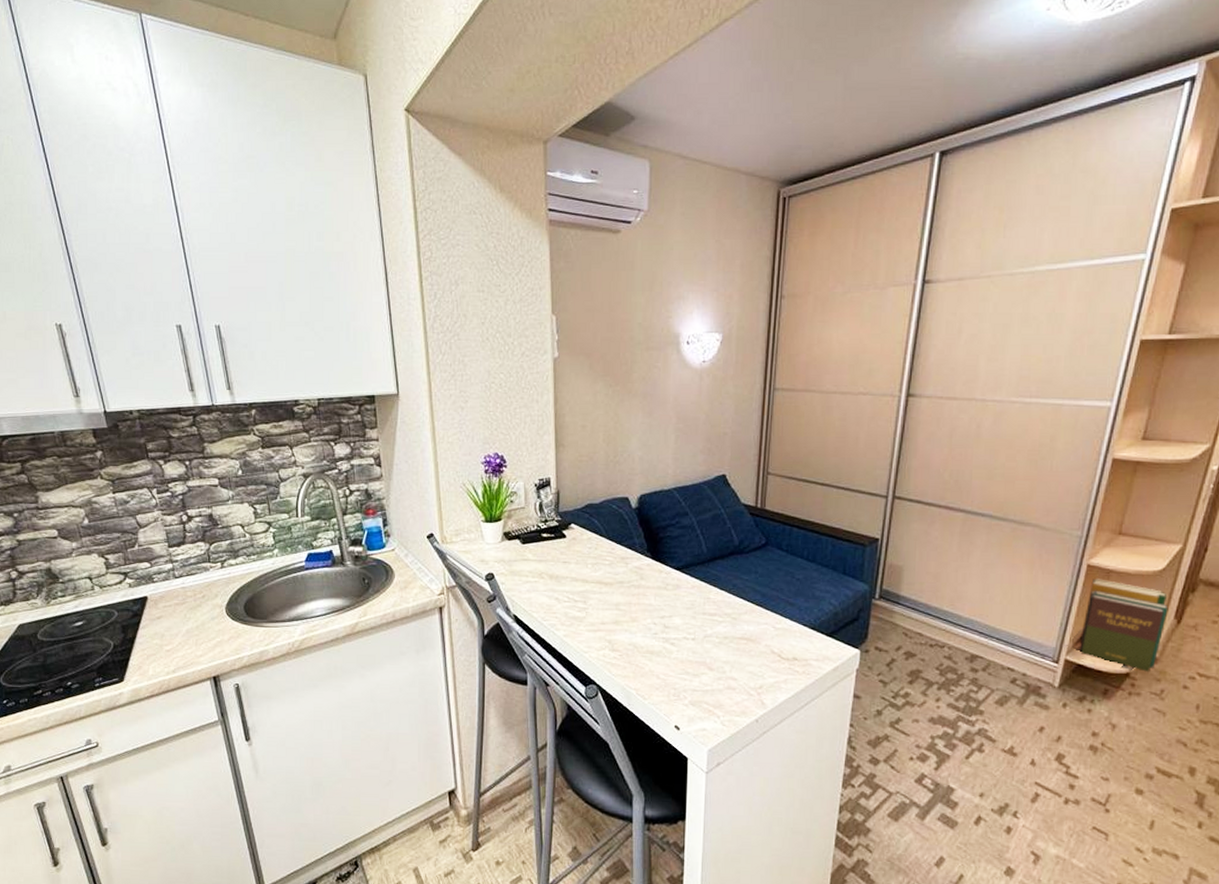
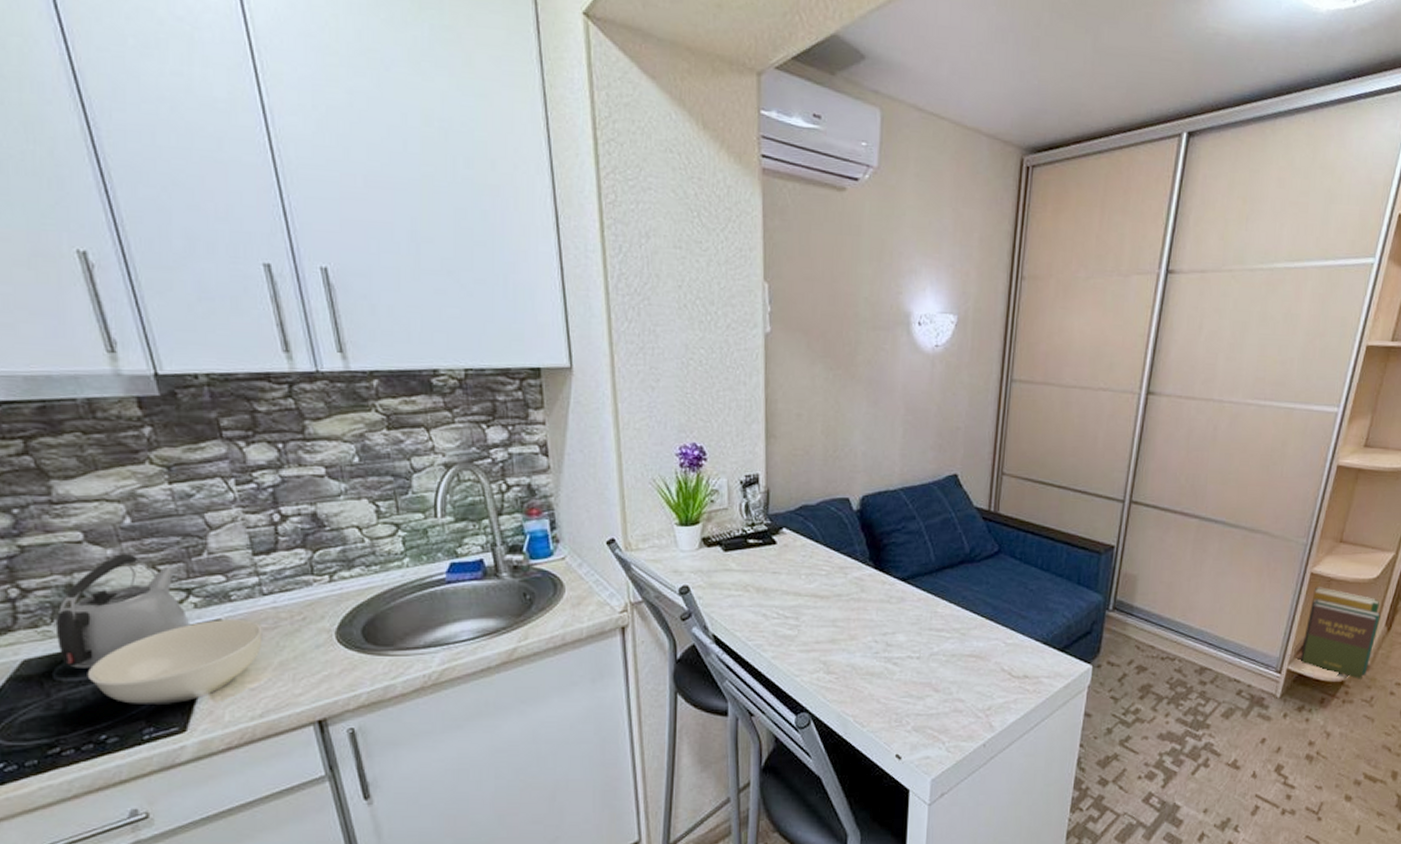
kettle: none [40,546,127,632] -> present [55,554,191,668]
bowl: none [59,595,175,660] -> present [87,618,263,704]

